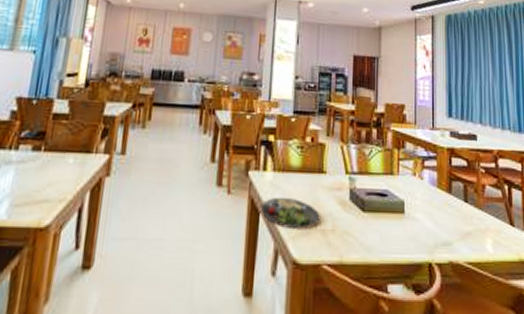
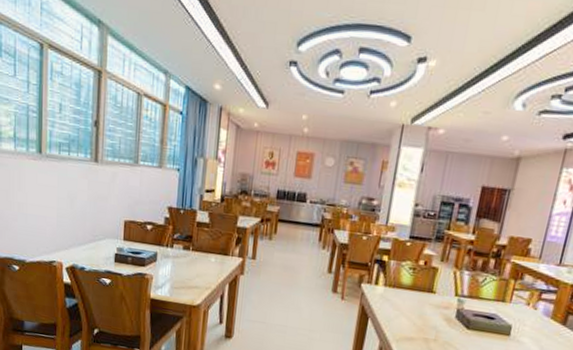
dinner plate: present [262,197,320,230] -> none [371,307,425,336]

